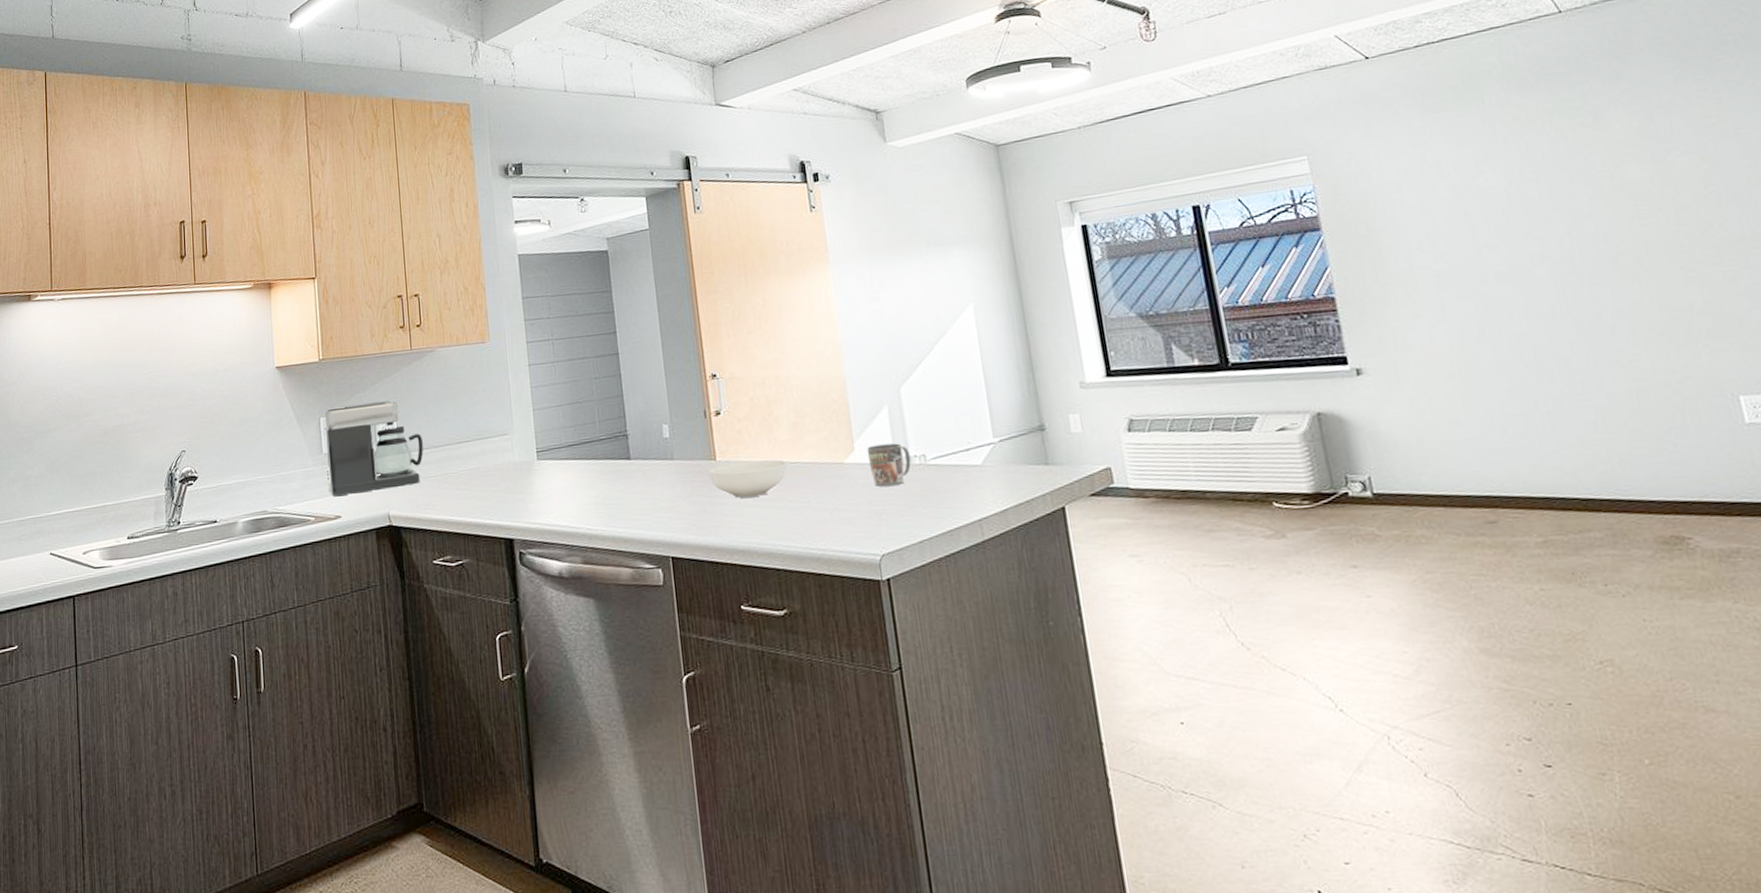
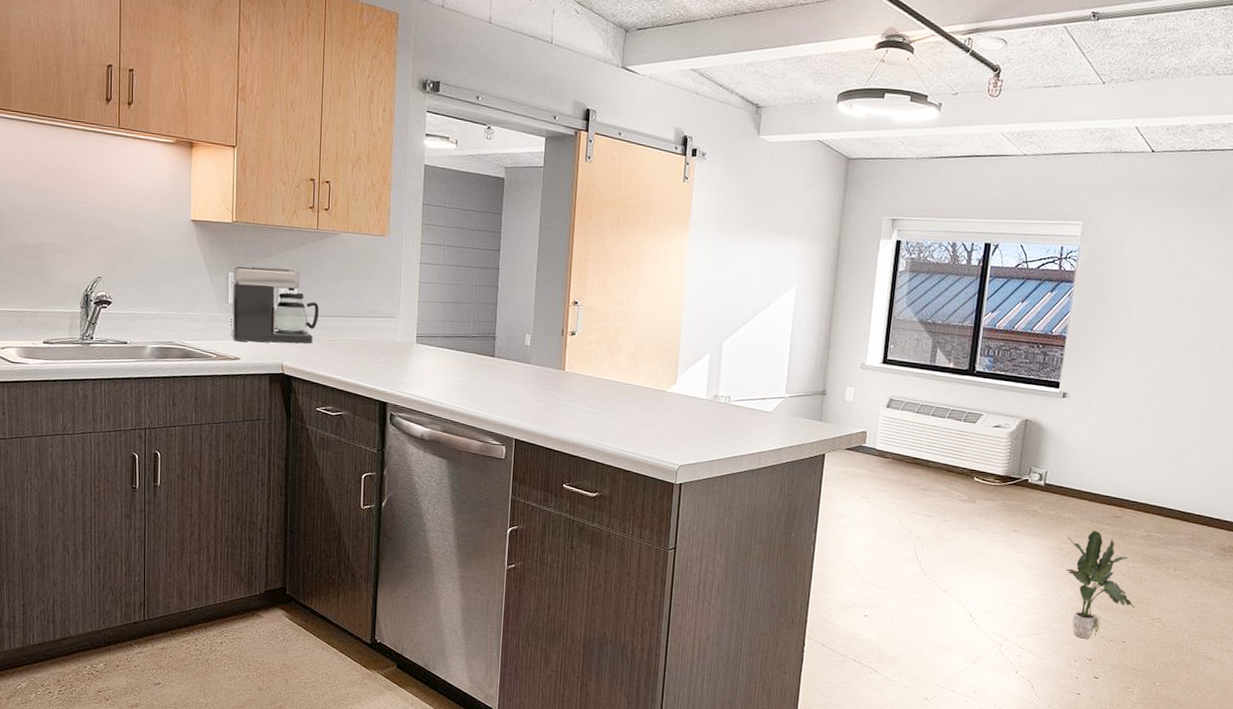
bowl: present [708,459,788,498] -> none [556,375,622,405]
mug: present [866,443,911,487] -> none [685,382,719,416]
potted plant: none [1429,546,1567,709] -> present [1066,530,1135,639]

